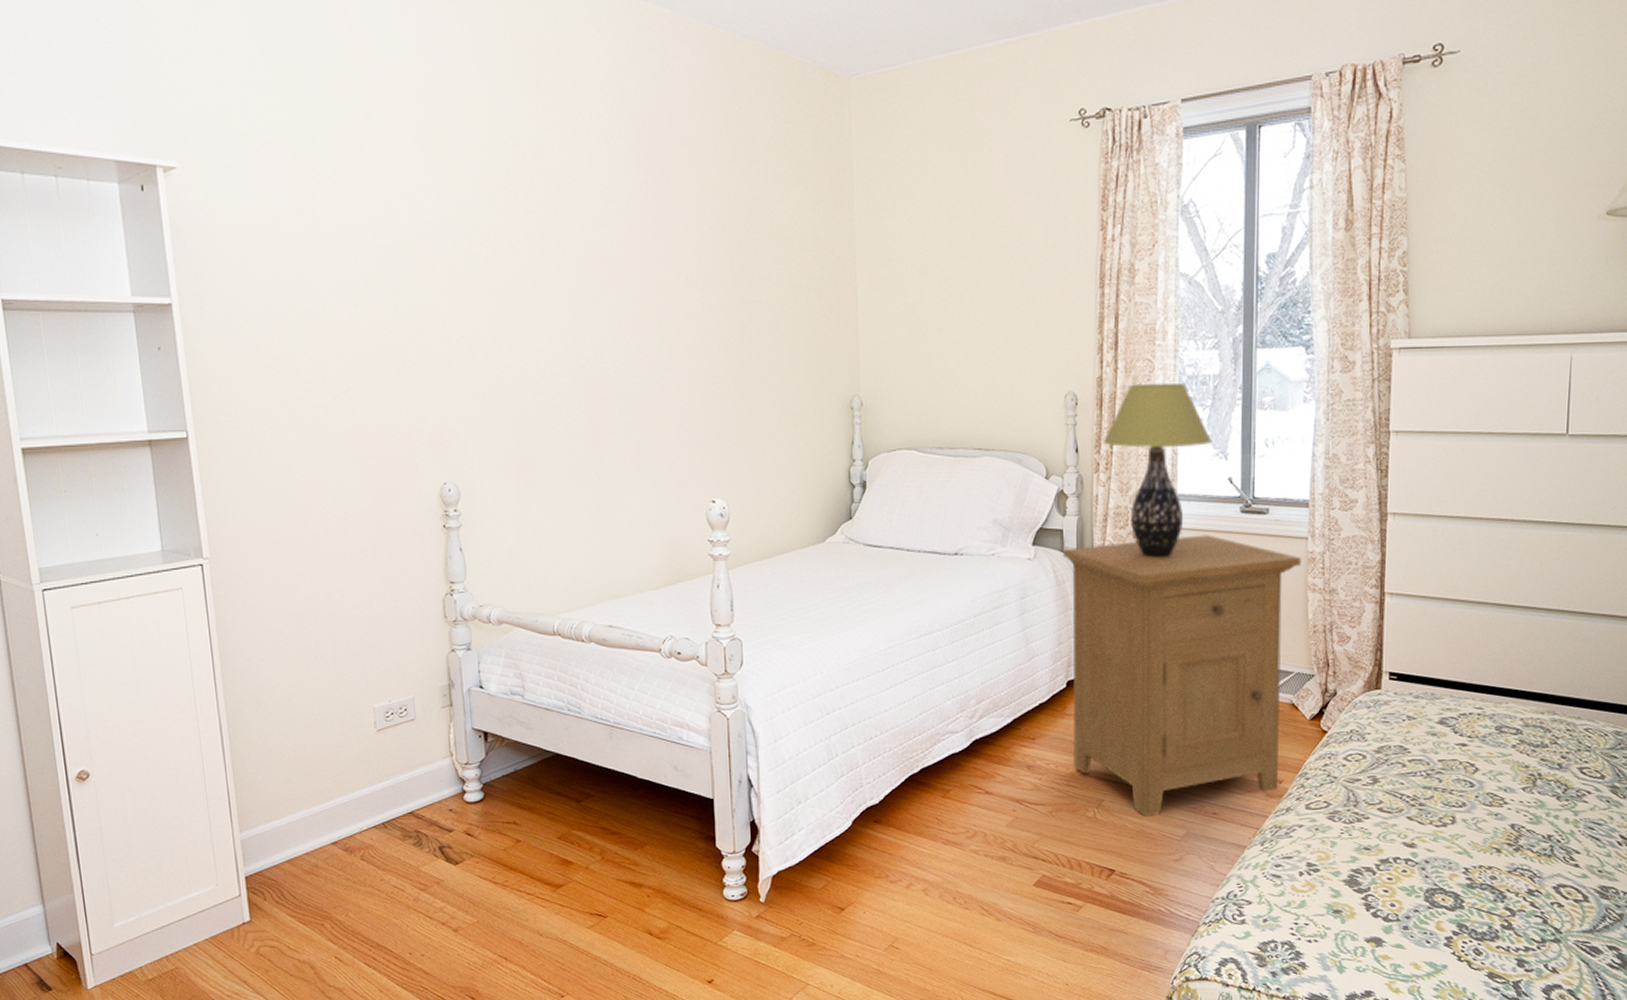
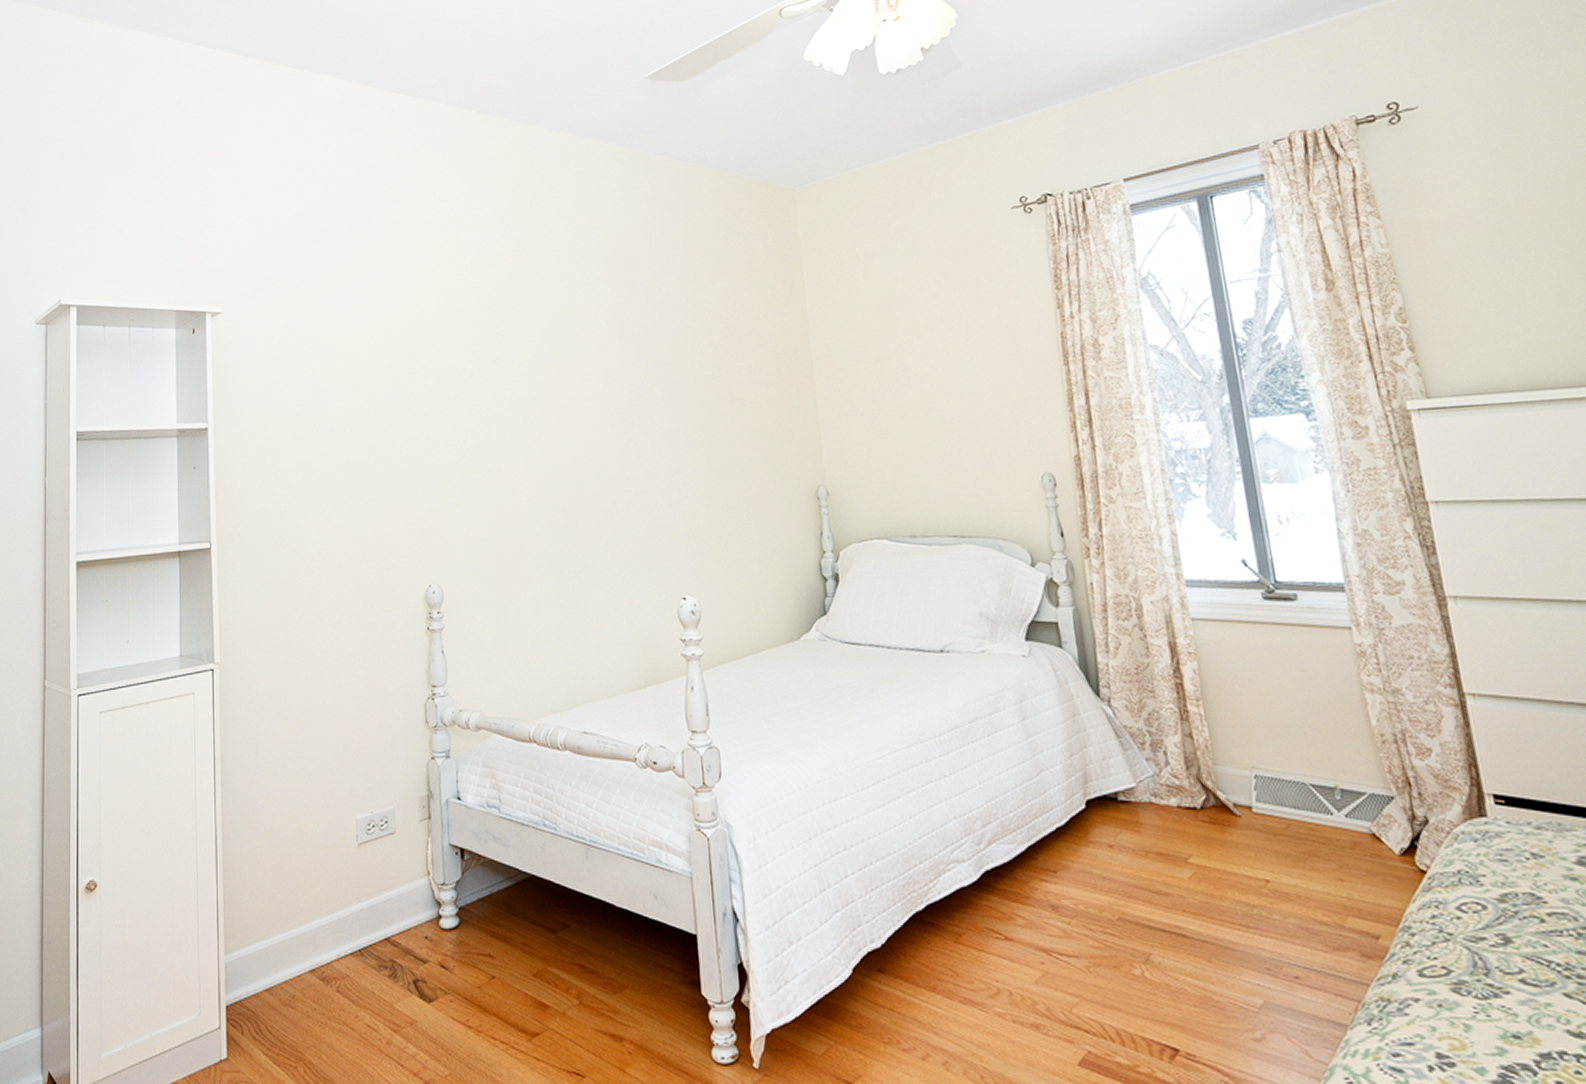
nightstand: present [1062,535,1303,817] -> none [1060,625,1375,978]
table lamp: present [1102,382,1212,558] -> none [1089,458,1215,653]

